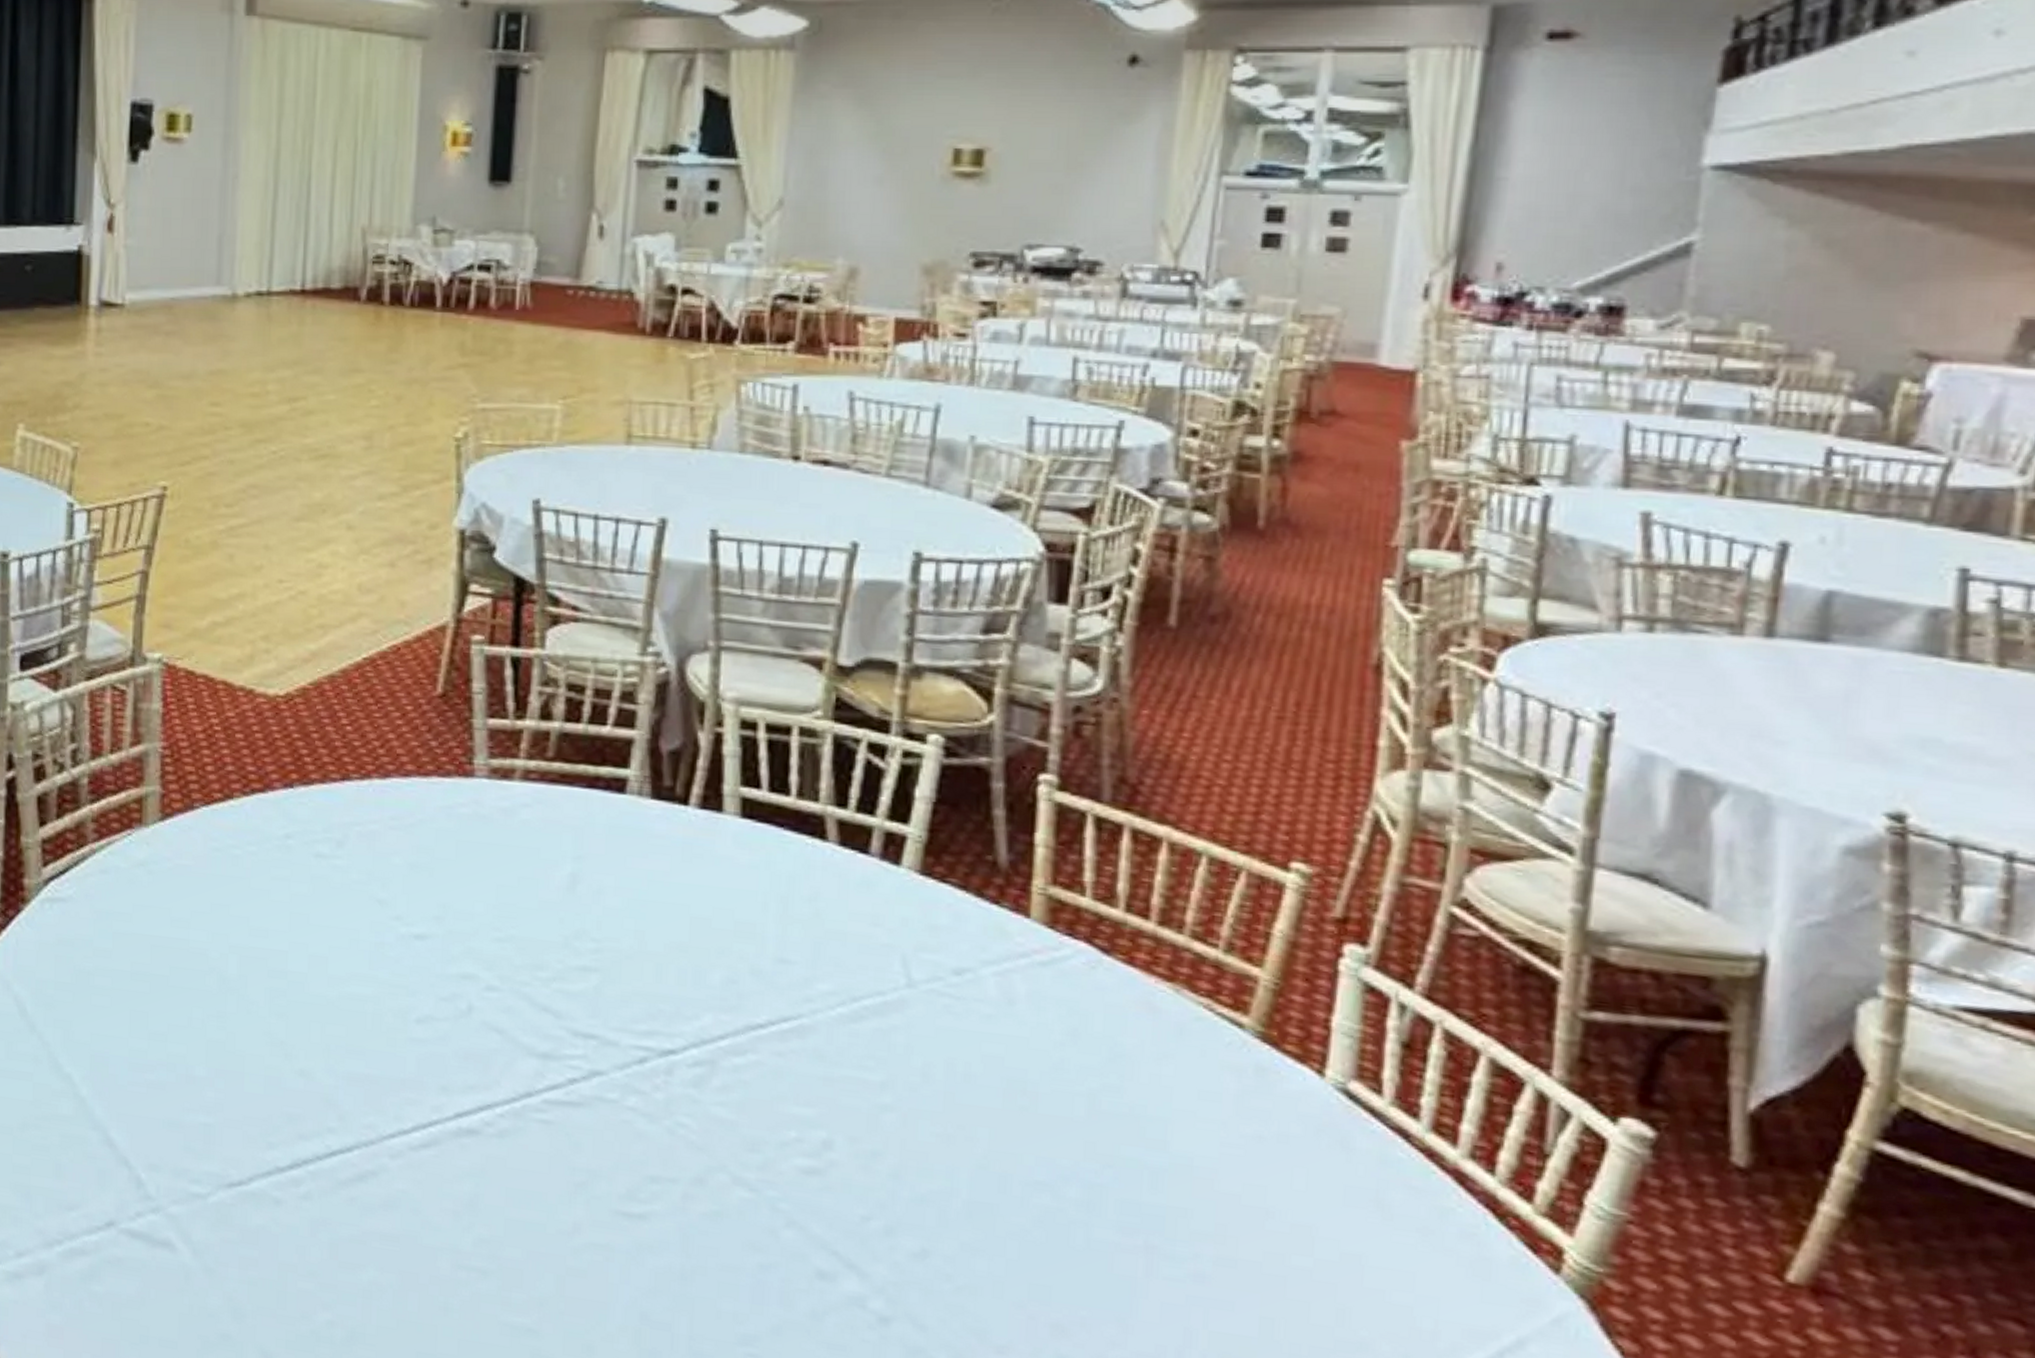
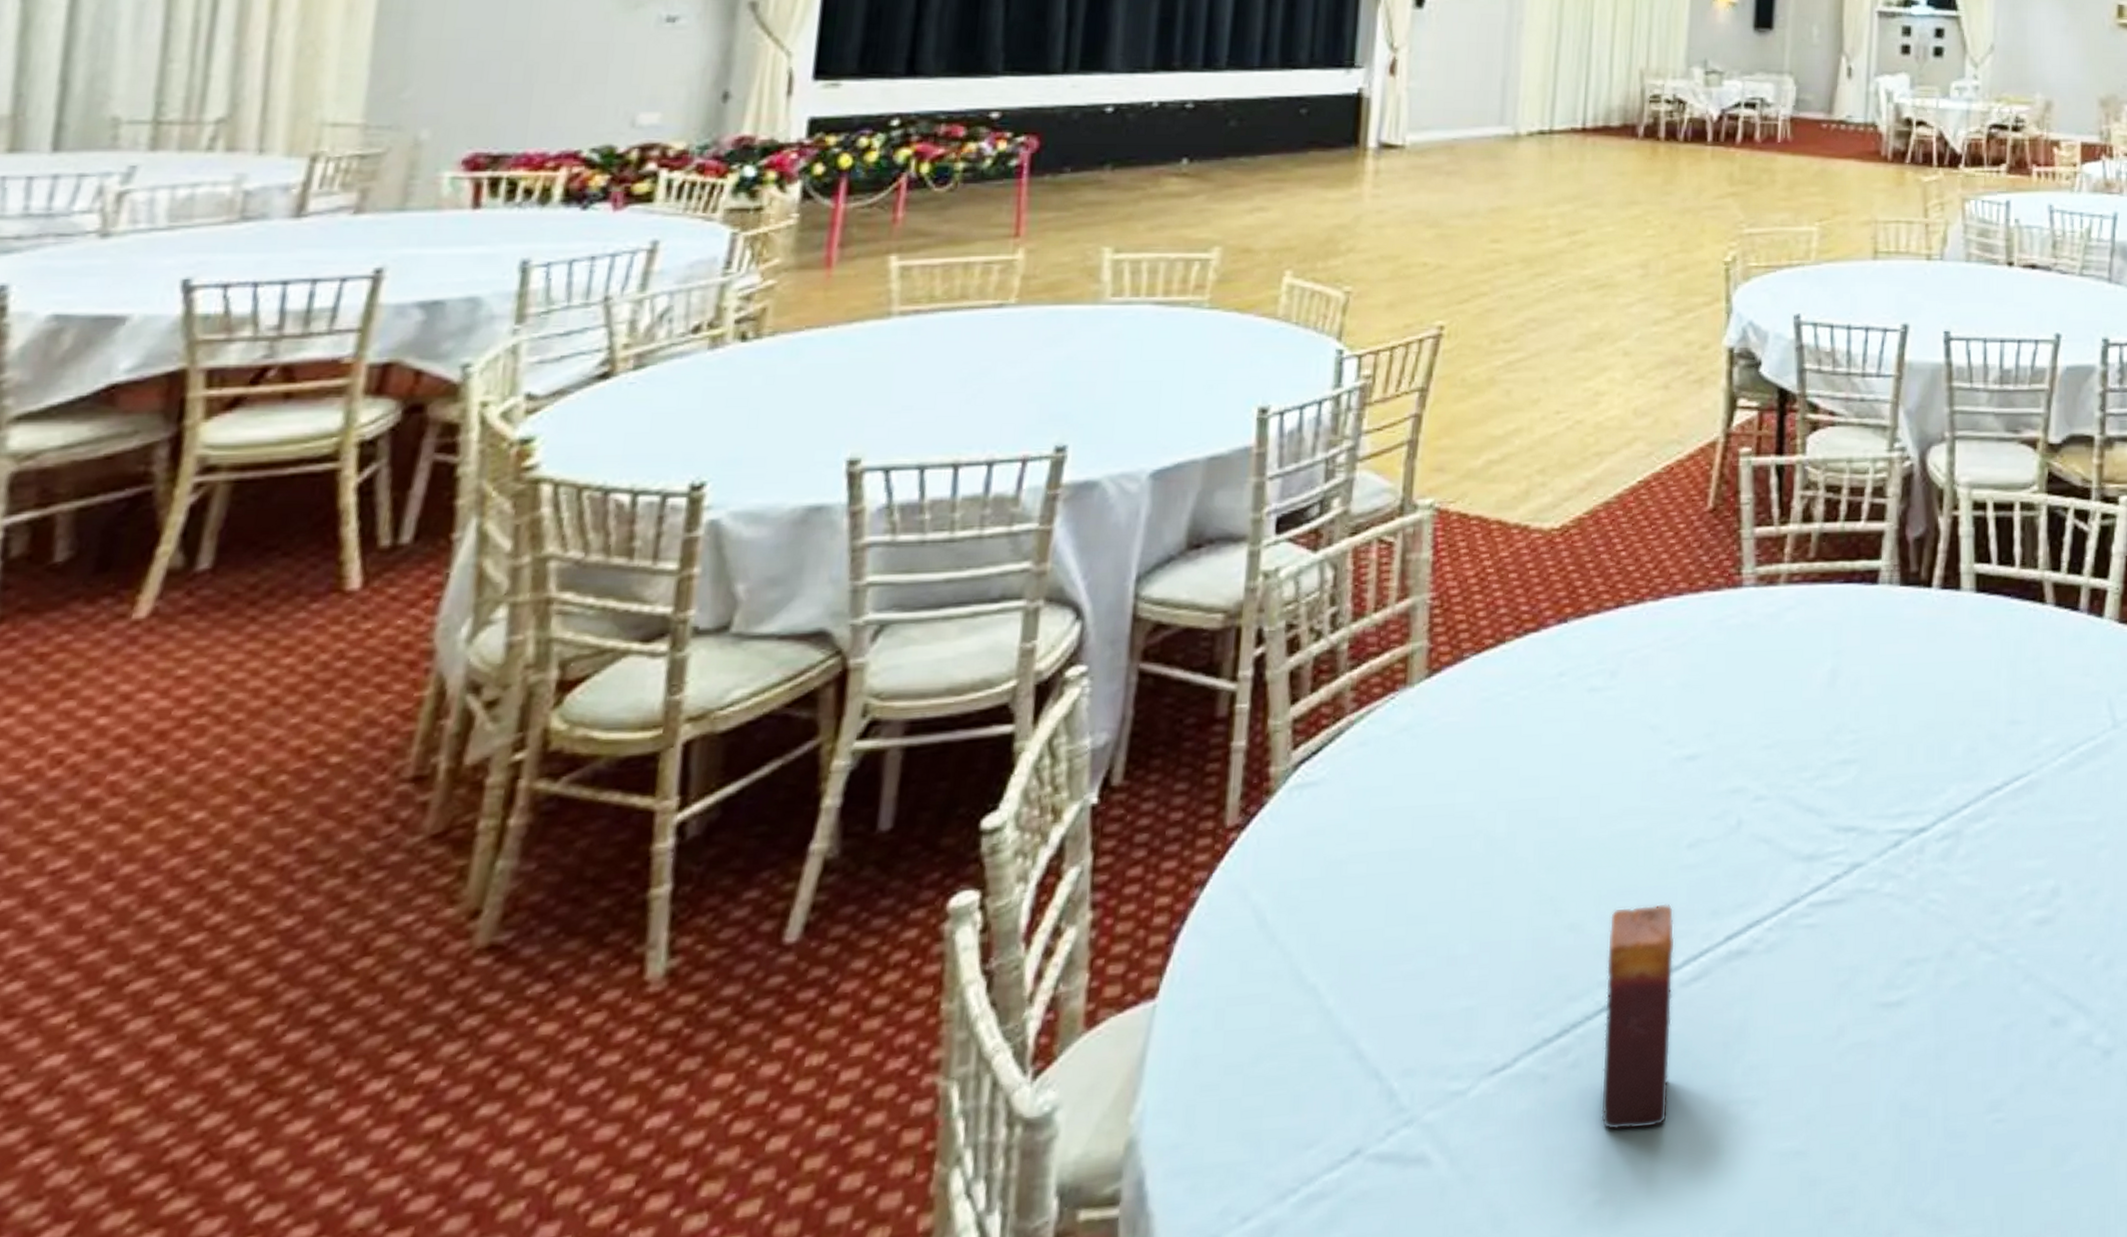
candle: none [331,1064,405,1271] -> present [1600,903,1676,1131]

